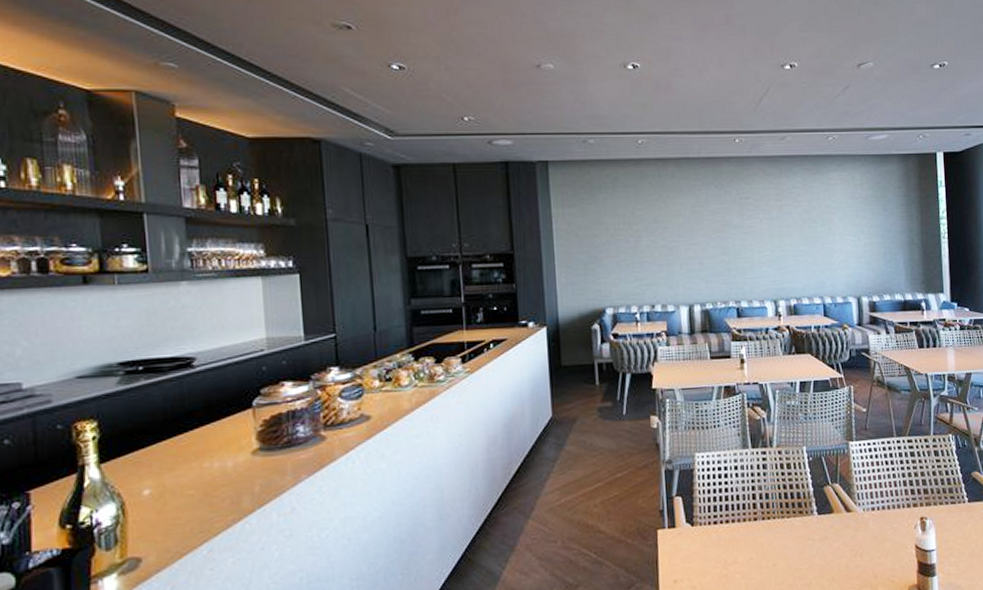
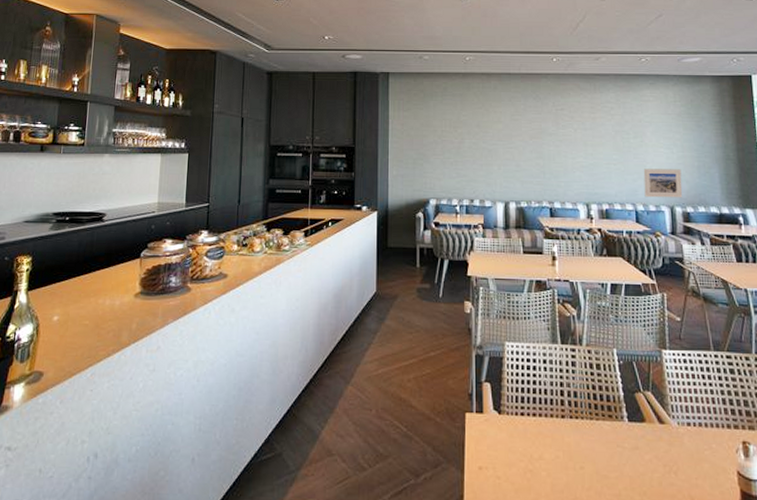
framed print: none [831,257,869,289] -> present [643,169,683,198]

